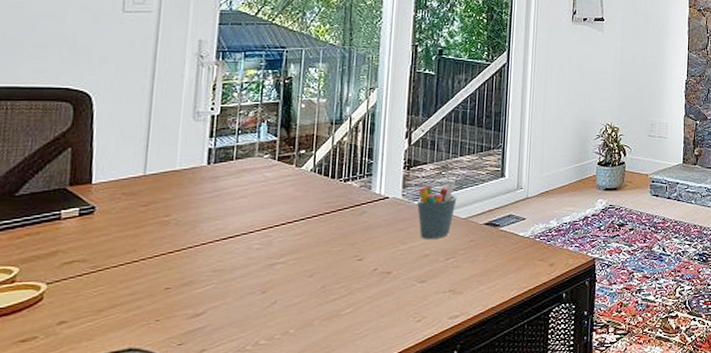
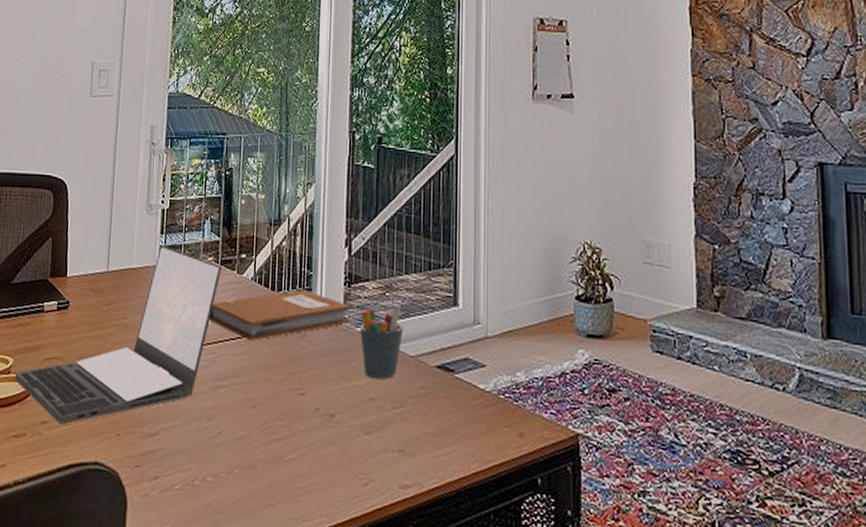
laptop: none [21,147,279,322] -> present [15,245,222,425]
notebook: none [264,175,409,223] -> present [209,289,350,342]

